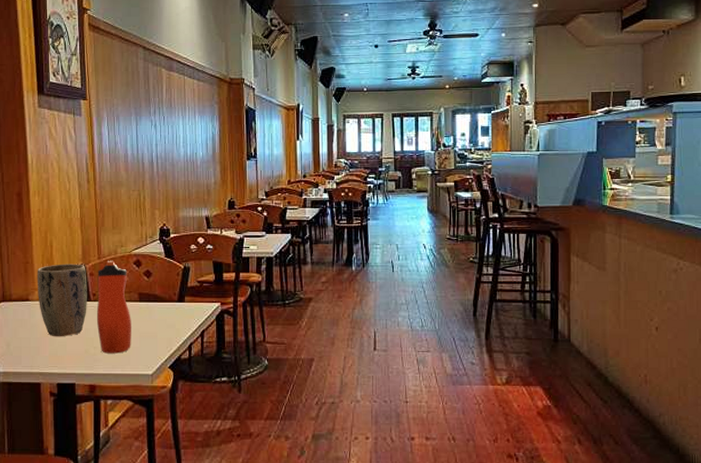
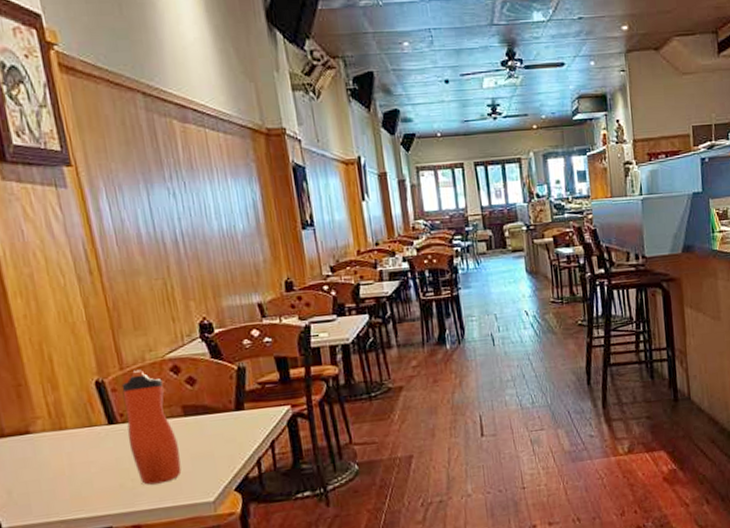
plant pot: present [37,264,87,336] -> none [35,379,115,474]

